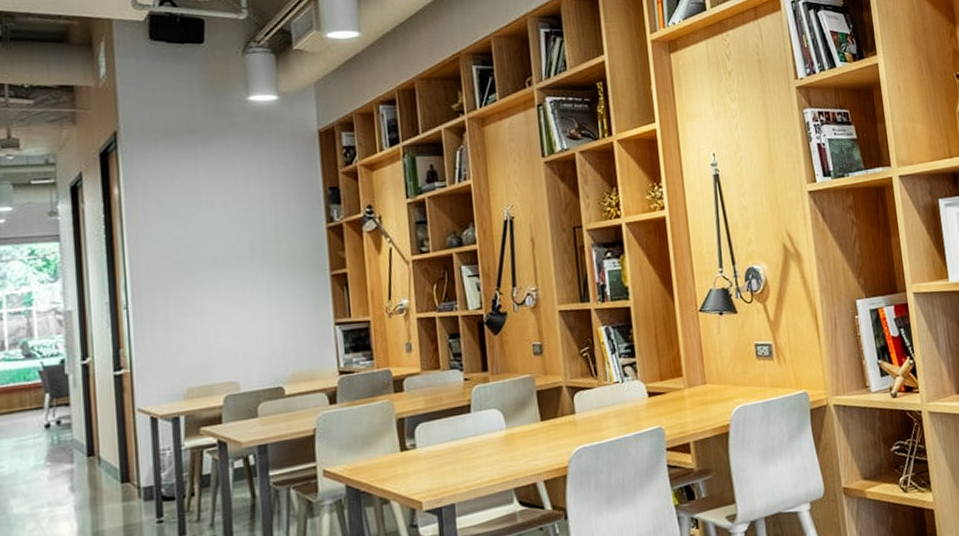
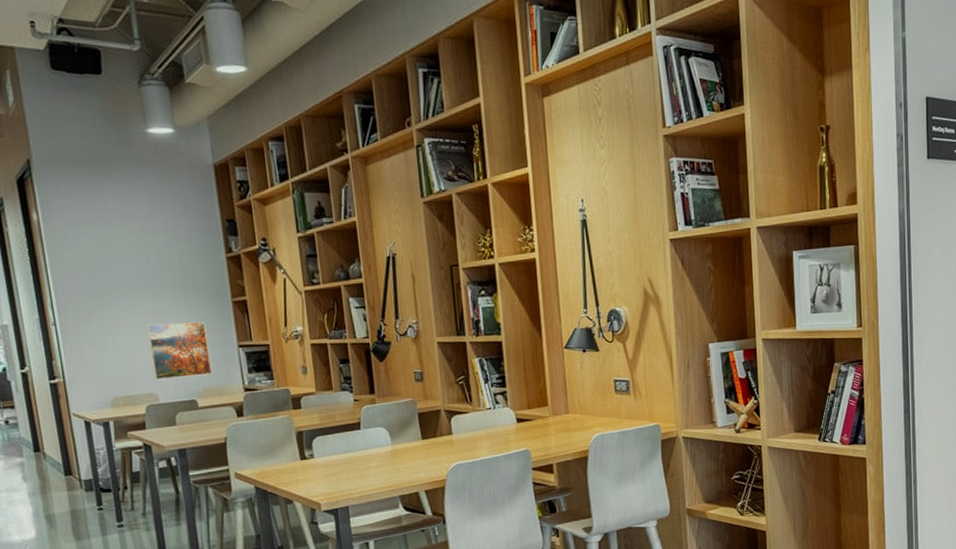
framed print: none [232,298,304,367] -> present [147,321,213,381]

